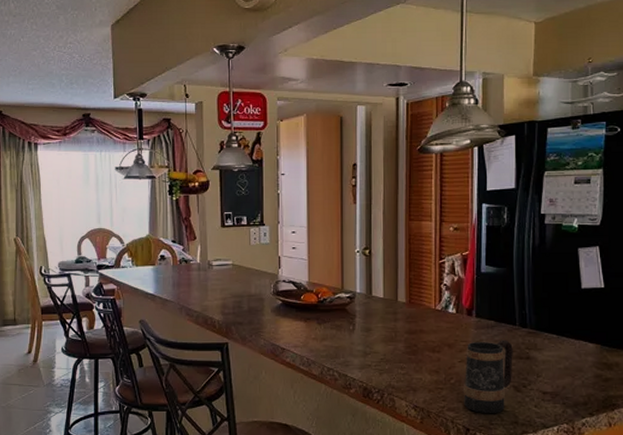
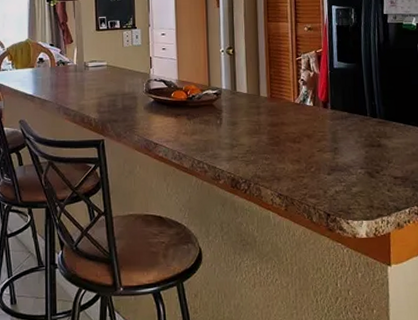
mug: present [464,340,513,414] -> none [323,129,366,200]

